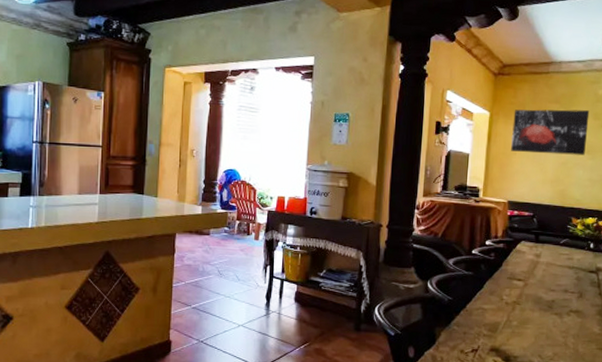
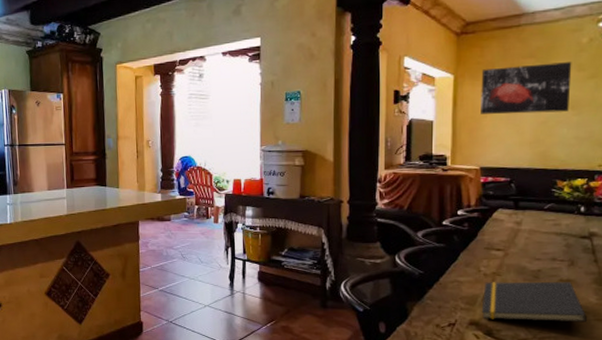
notepad: none [501,310,591,351] -> present [481,281,588,322]

